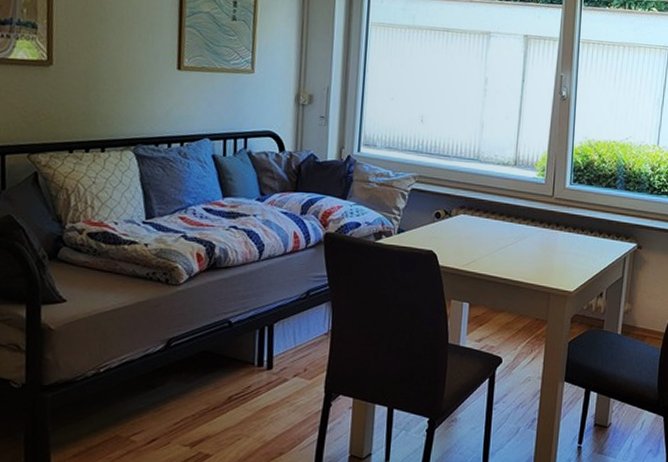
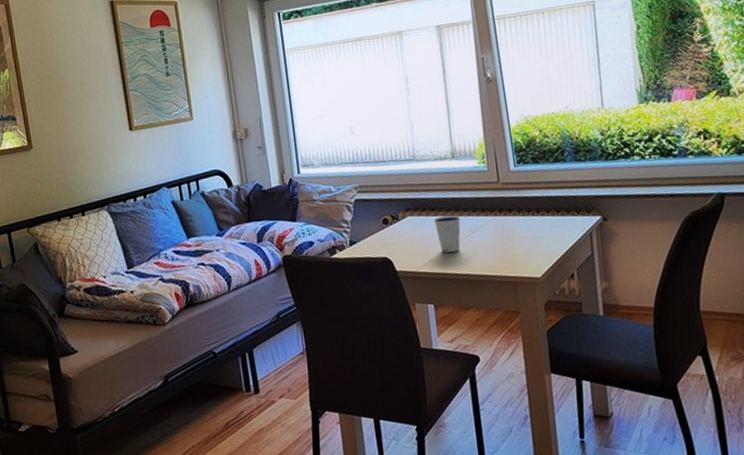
dixie cup: none [485,220,510,256] -> present [433,215,461,253]

